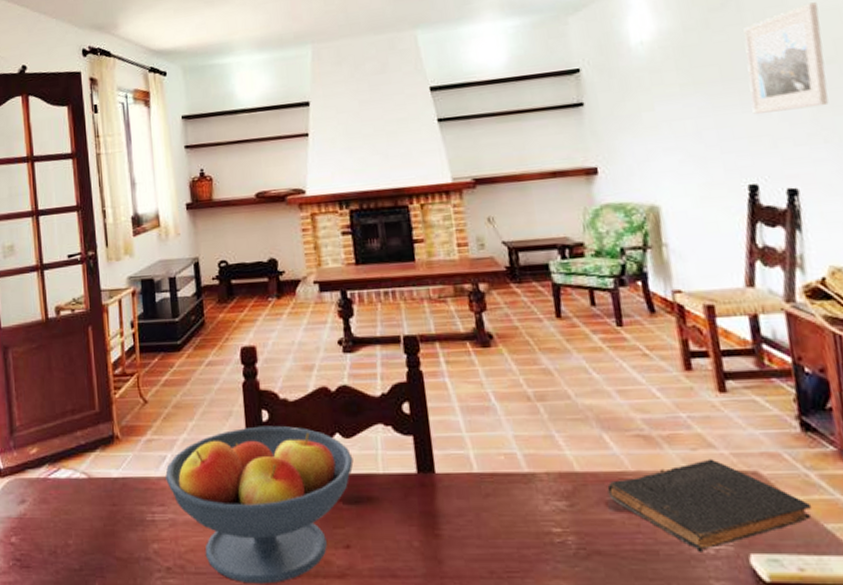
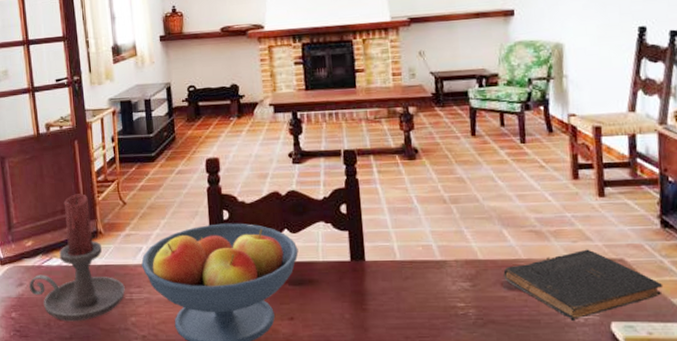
candle holder: none [32,390,146,549] -> present [29,194,125,322]

